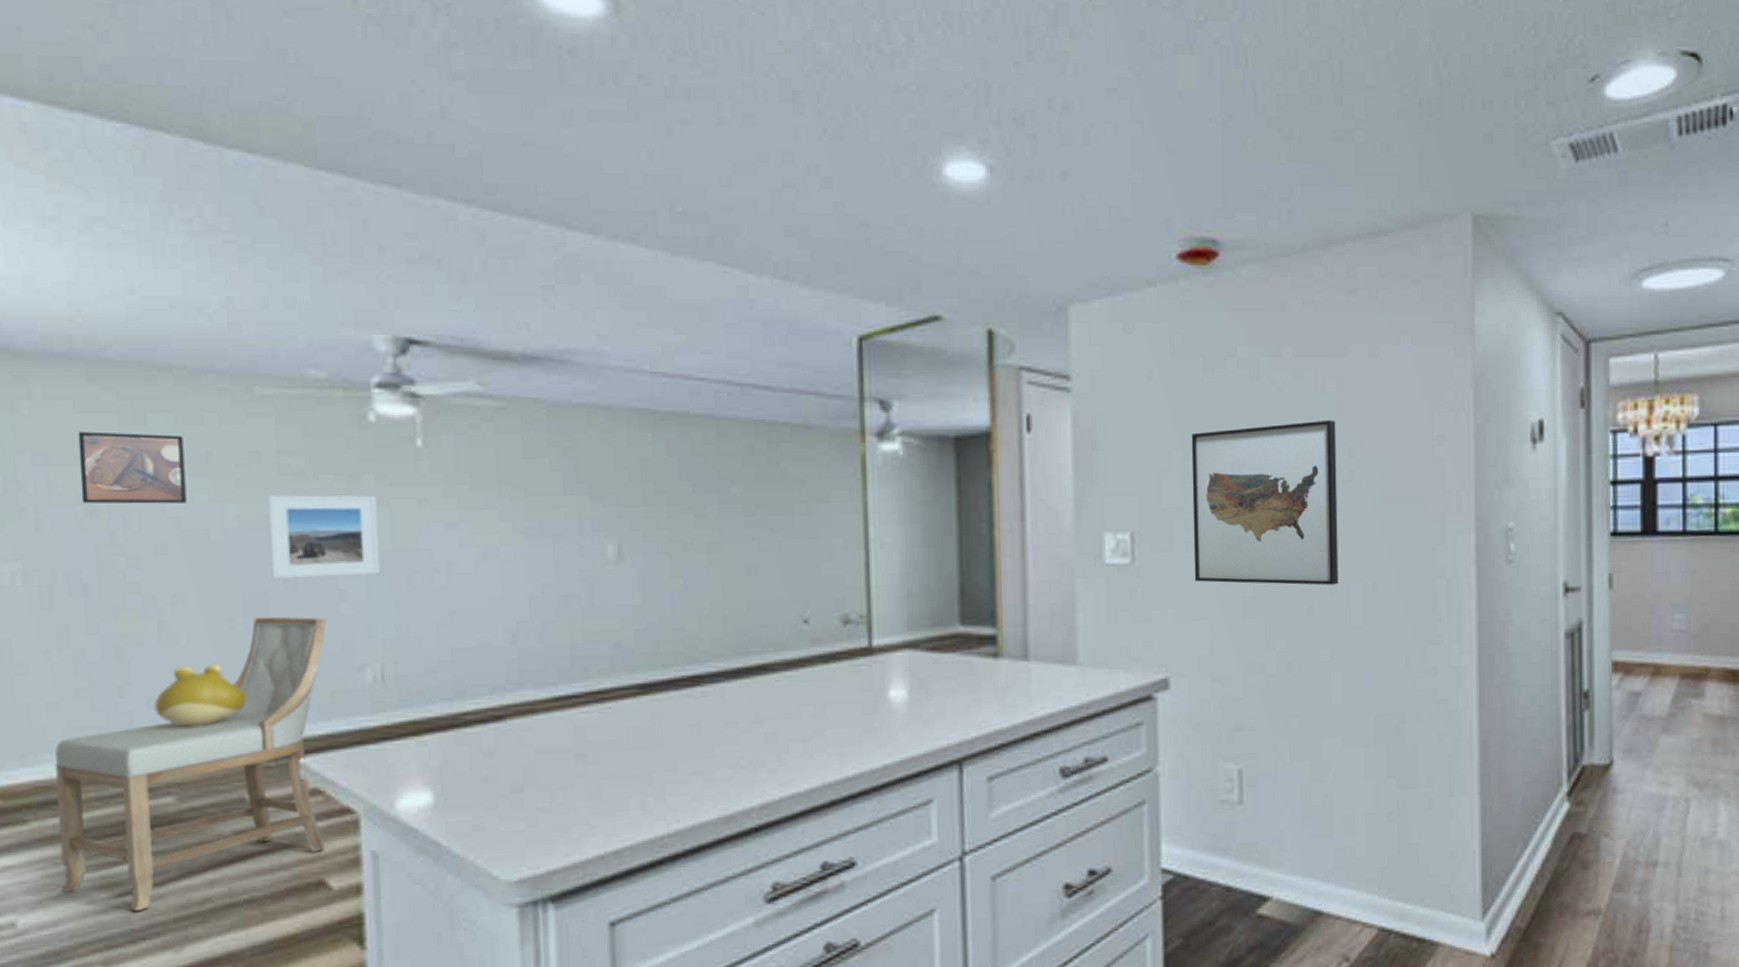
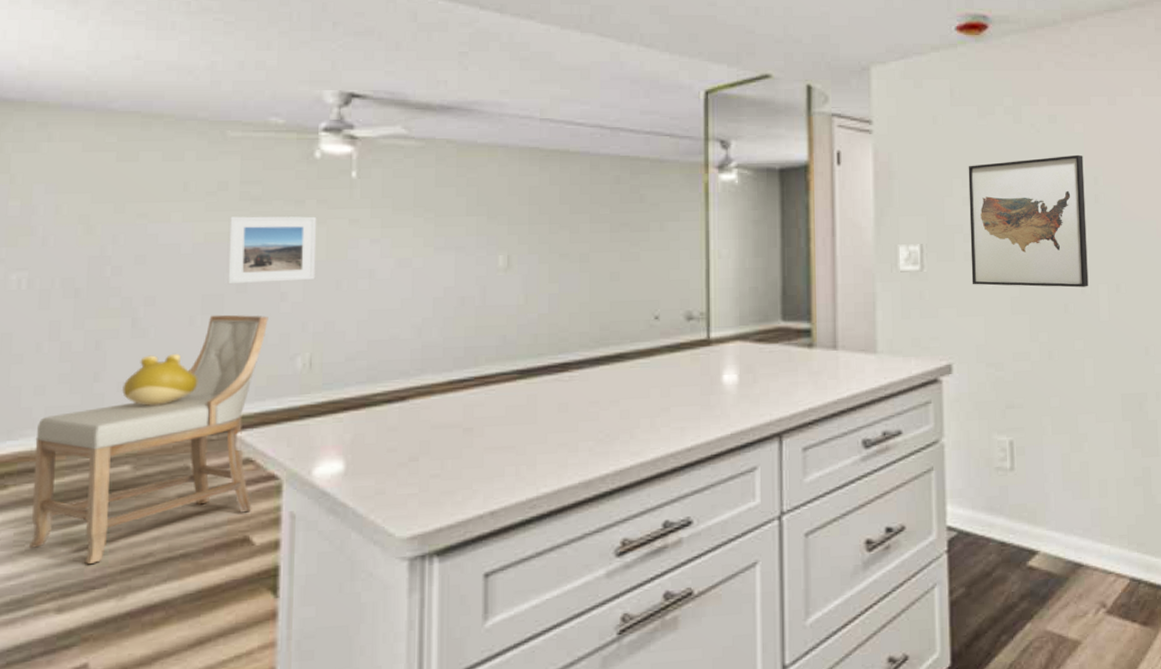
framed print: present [78,431,187,504] -> none [81,166,167,224]

